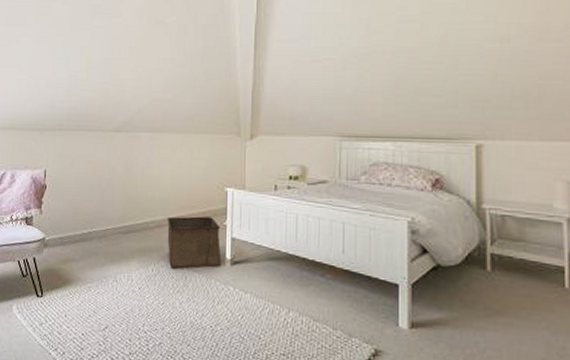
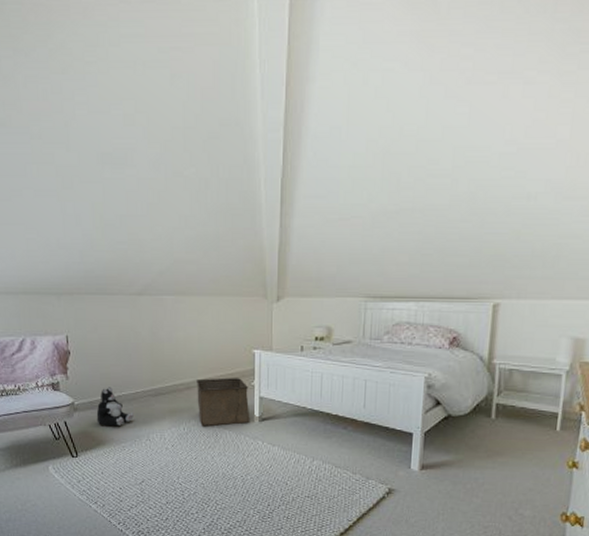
plush toy: none [65,223,102,265] -> present [96,387,134,427]

